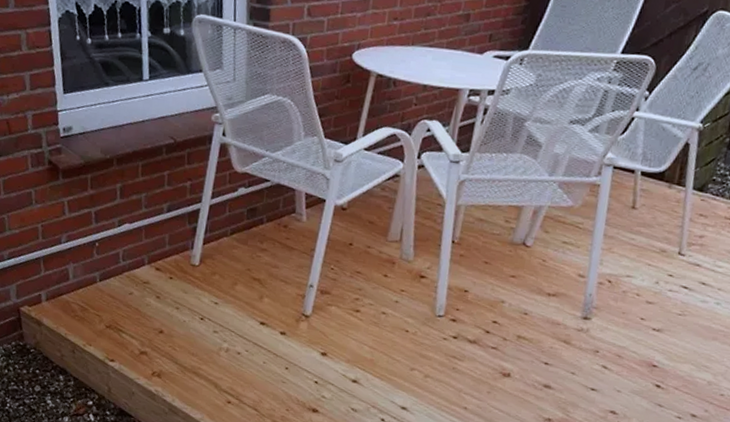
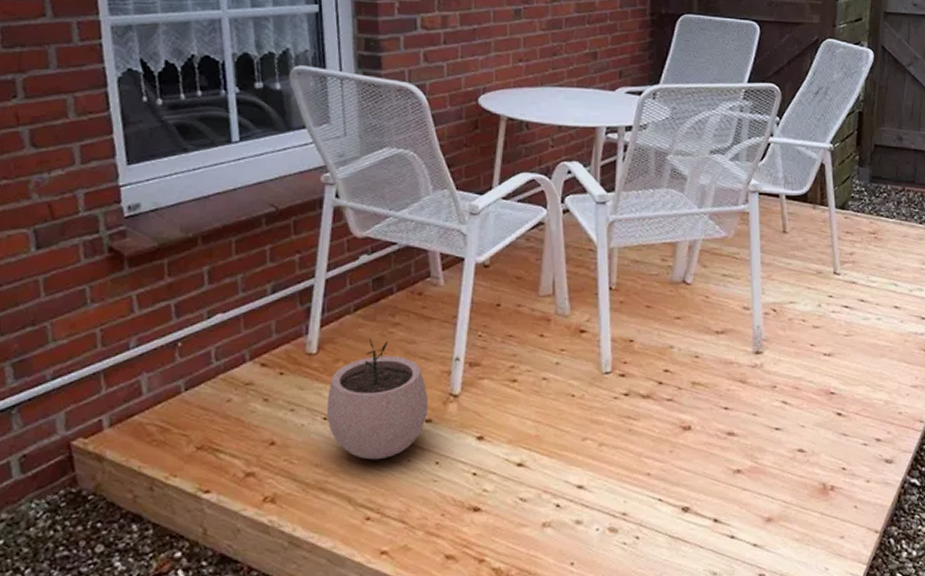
plant pot: none [203,259,285,358] -> present [327,339,429,460]

